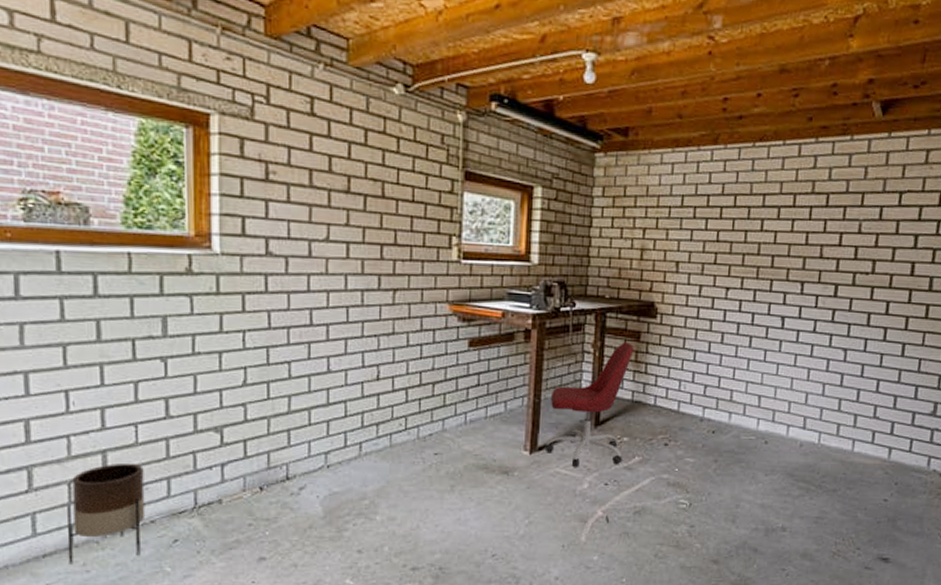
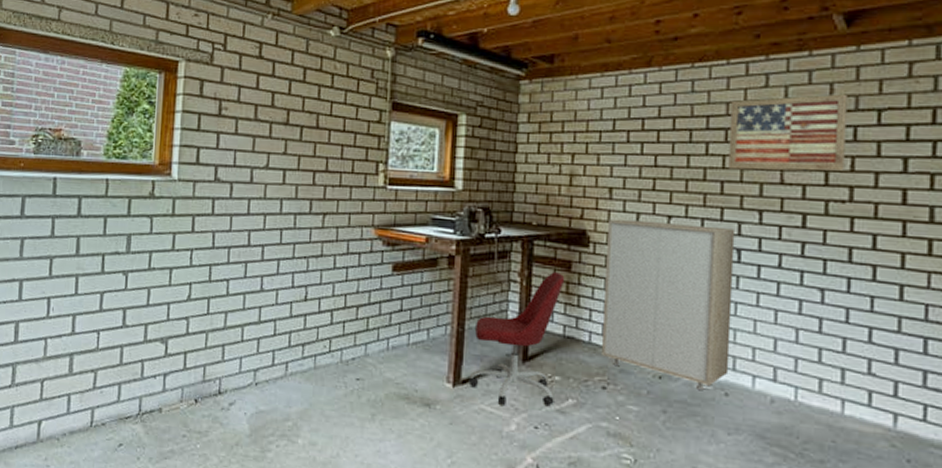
planter: present [67,462,146,565] -> none [34,366,101,458]
storage cabinet: none [665,291,781,440] -> present [602,219,735,390]
wall art: none [778,176,878,247] -> present [728,93,848,172]

